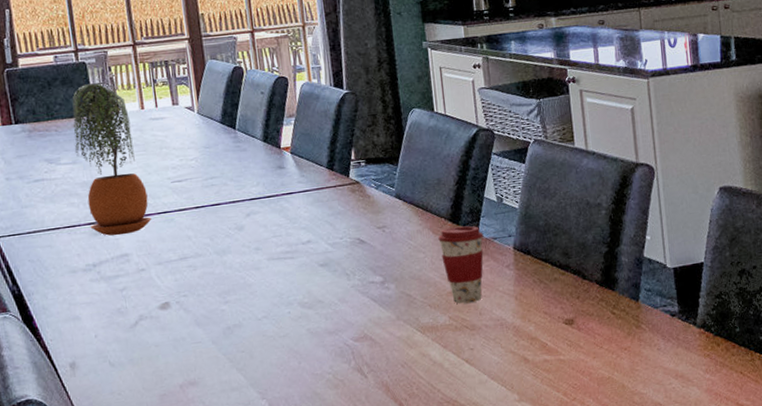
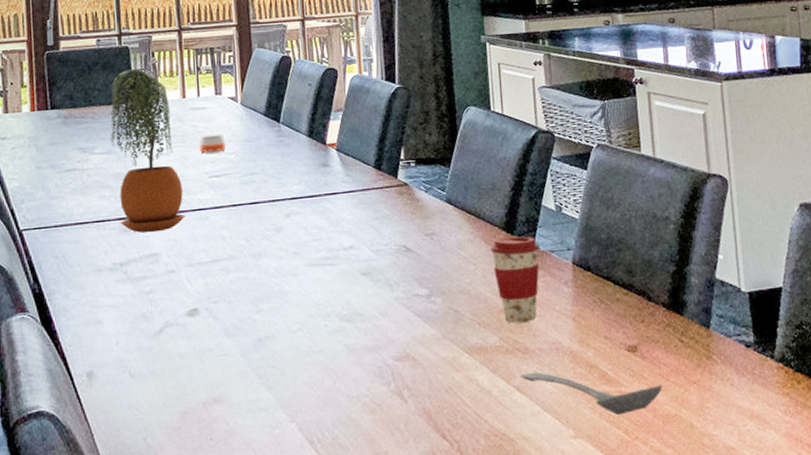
candle: none [159,141,186,160] -> present [199,133,226,153]
stirrer: none [469,345,597,381] -> present [520,371,662,416]

